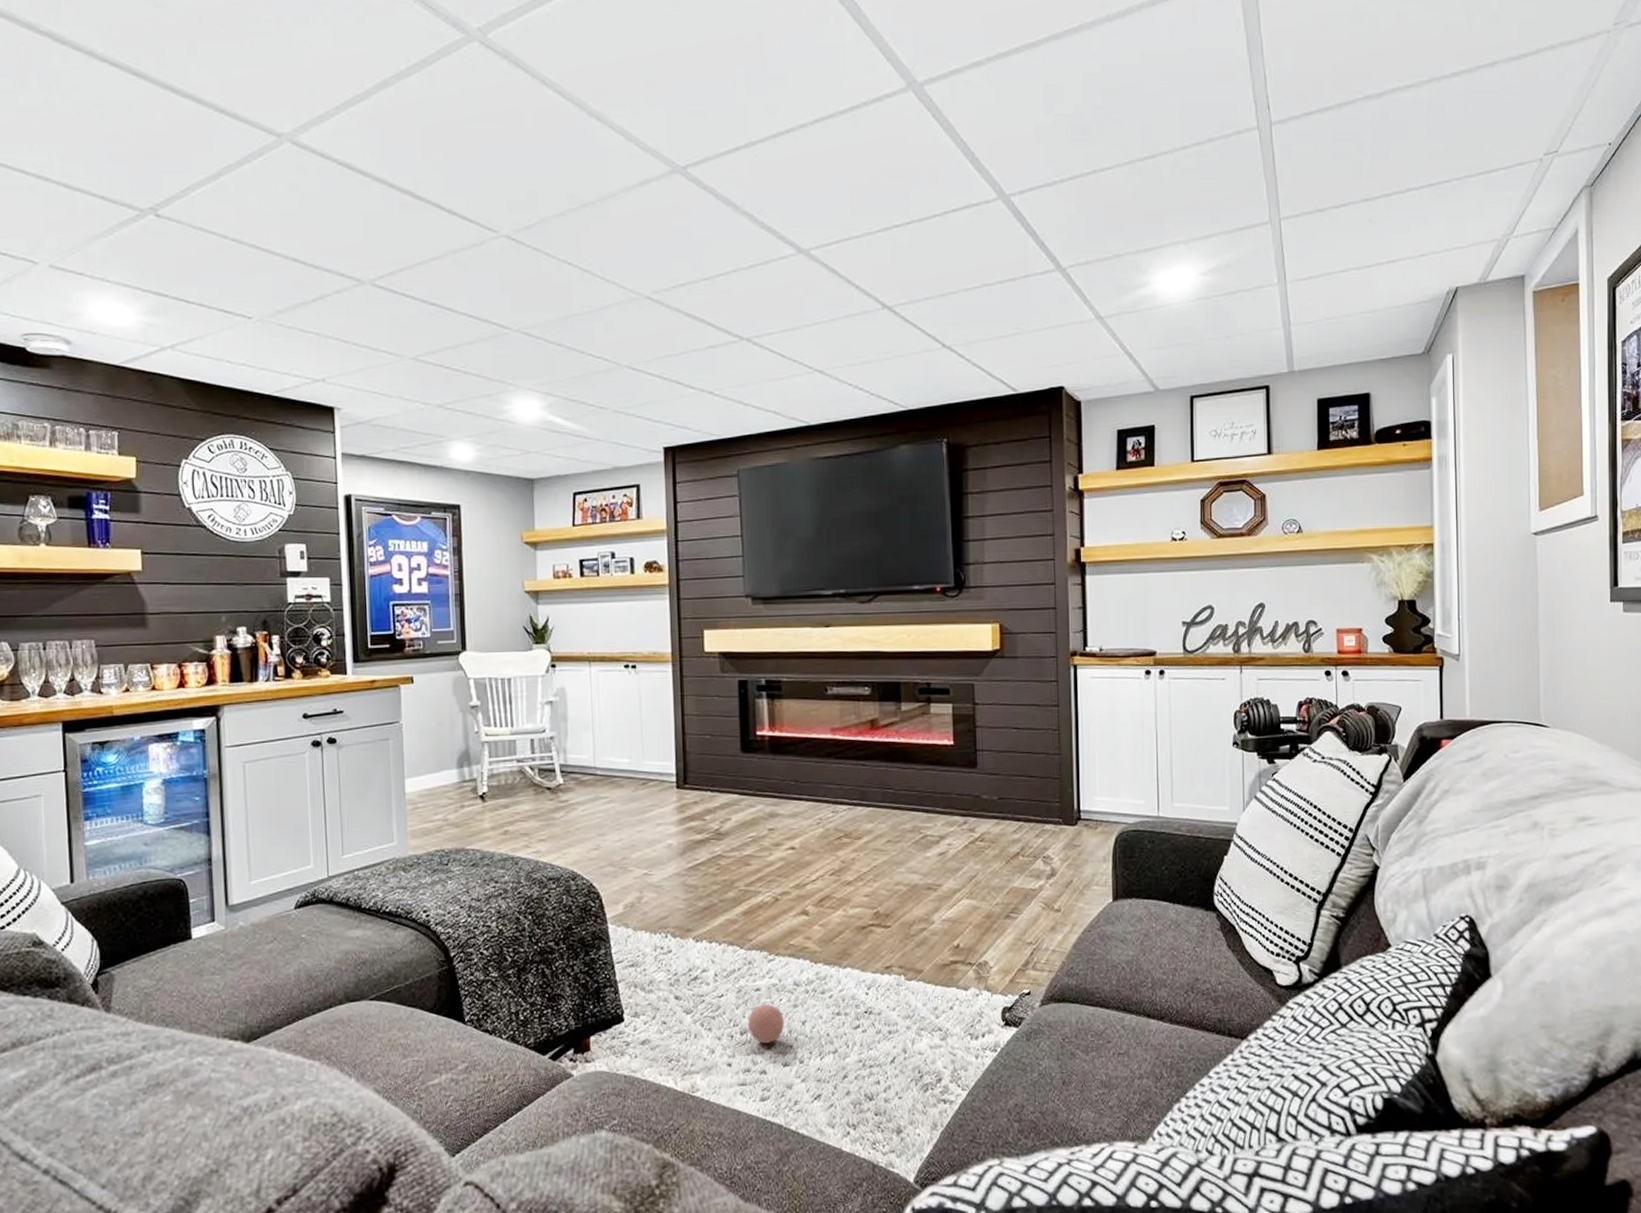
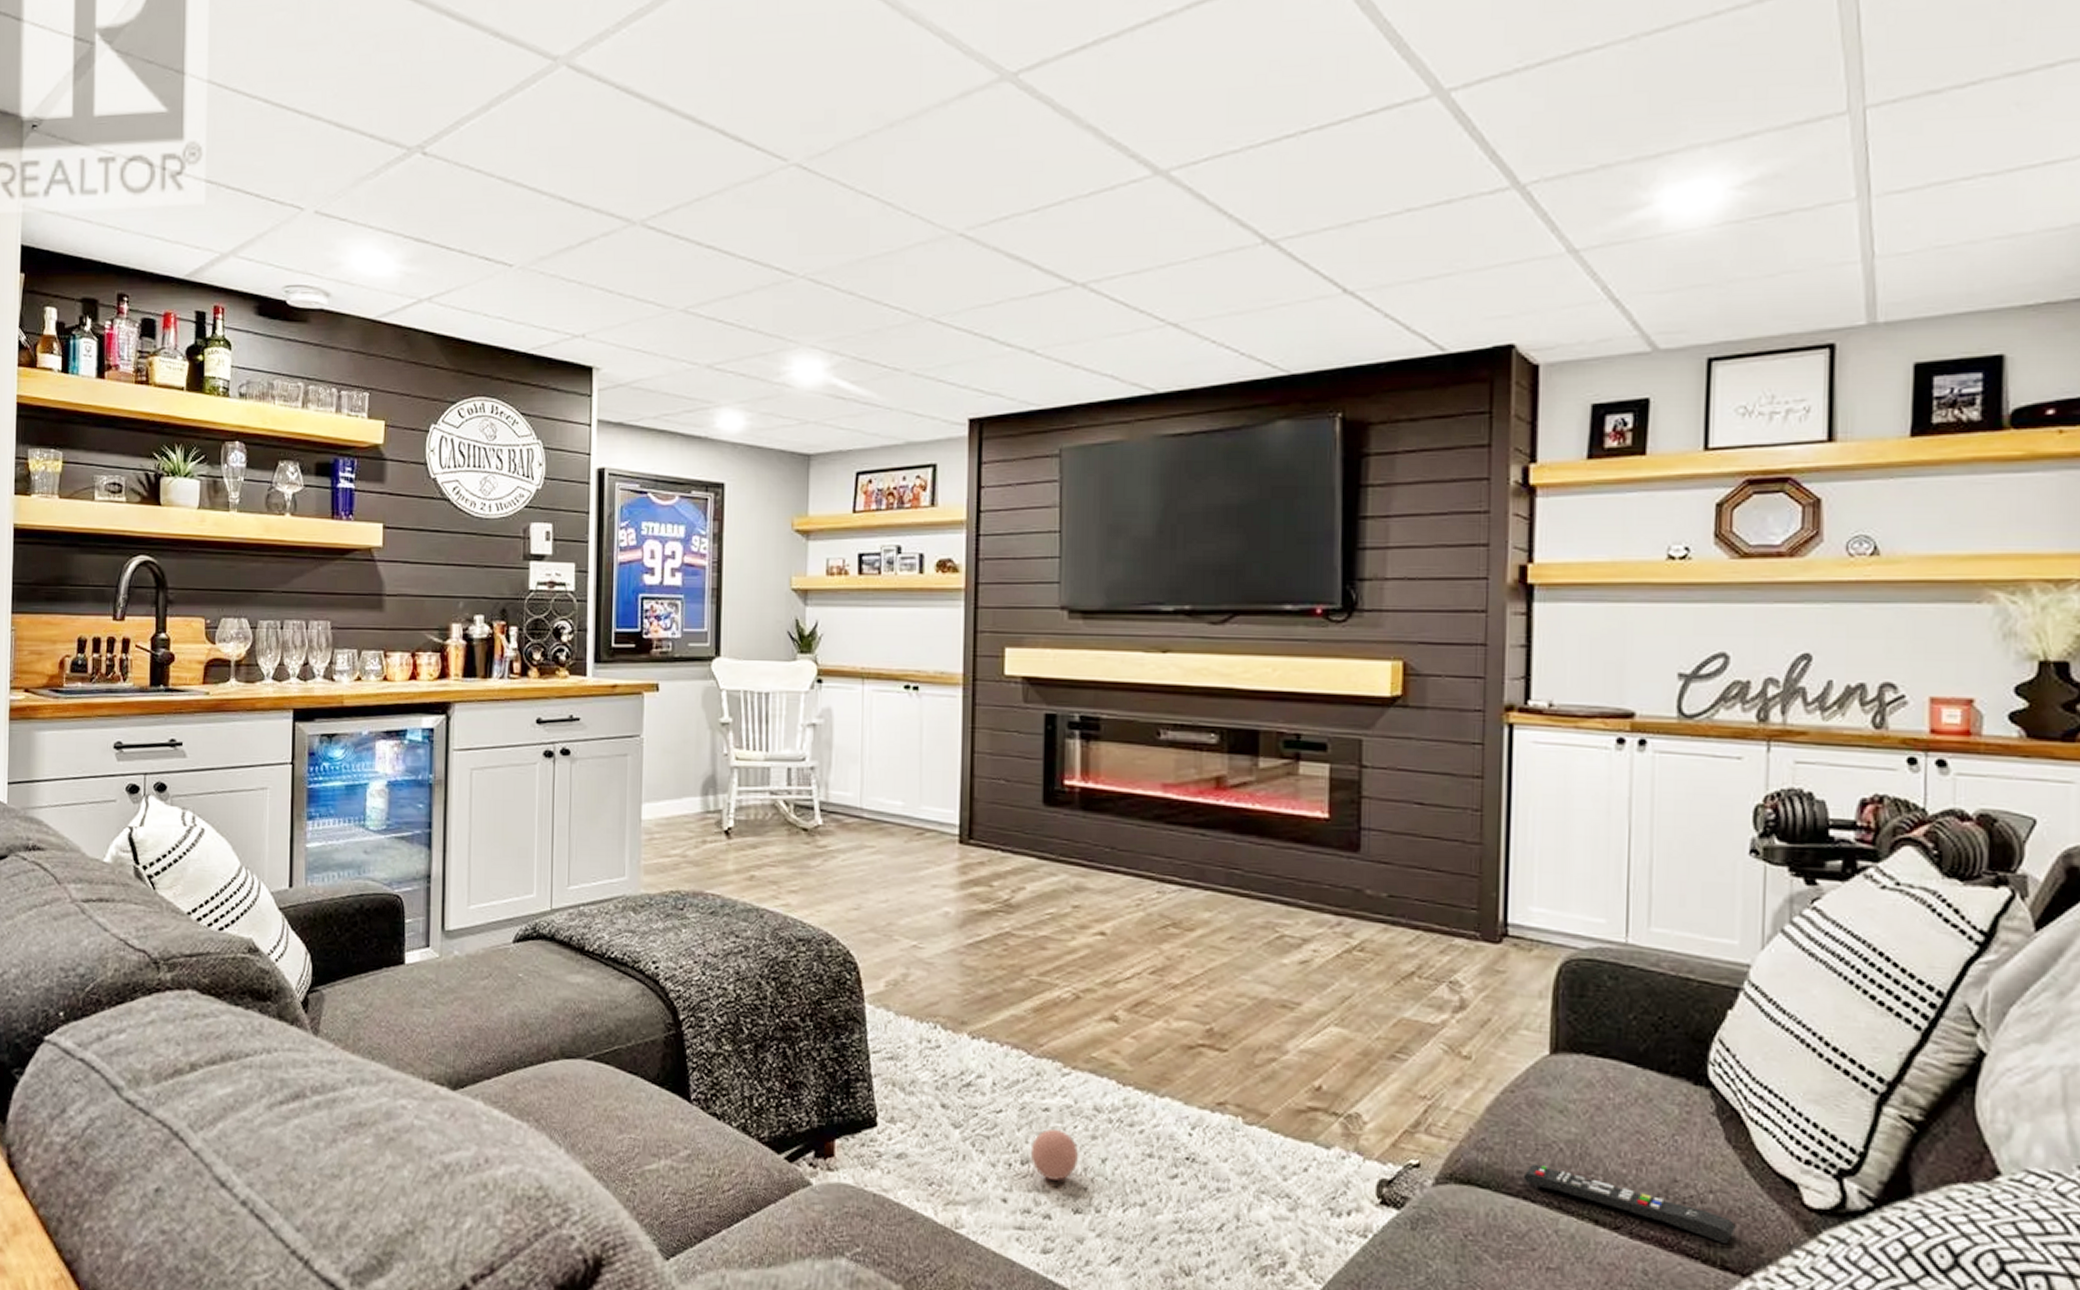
remote control: none [1099,980,1236,1019] -> present [1523,1163,1736,1245]

